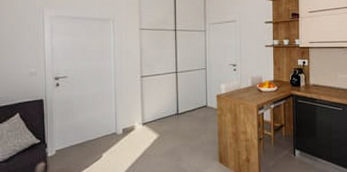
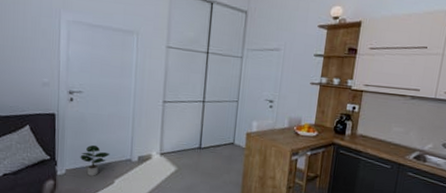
potted plant: none [68,123,97,153] -> present [80,144,110,176]

